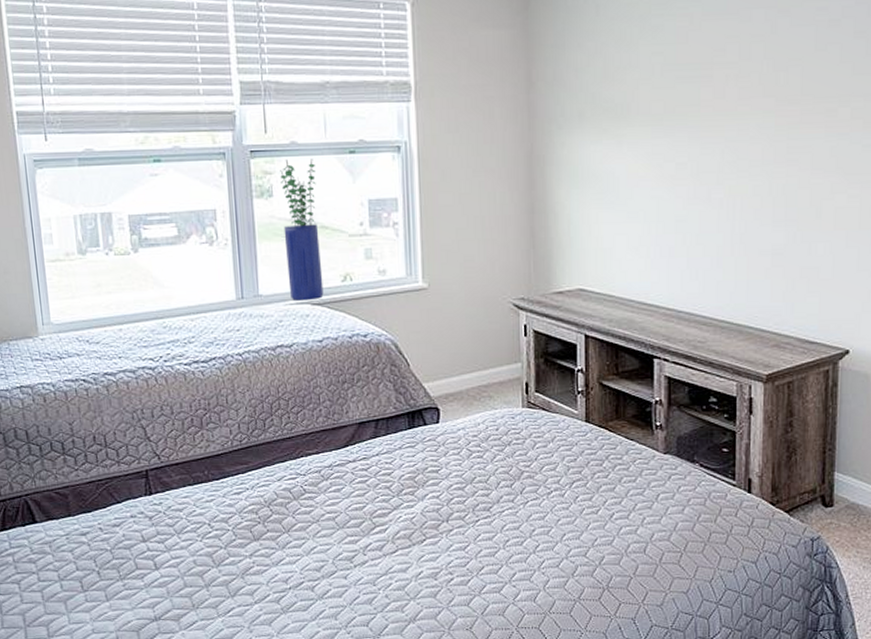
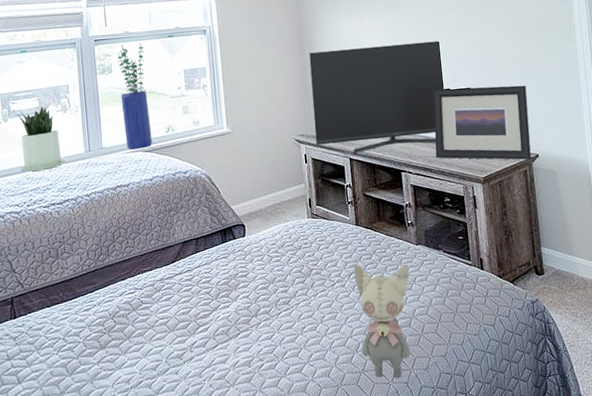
planter: none [150,236,212,319] -> present [17,106,66,173]
television: none [540,182,765,328] -> present [309,41,471,153]
stuffed animal: none [578,470,651,612] -> present [353,264,411,378]
picture frame: none [704,249,845,357] -> present [433,85,532,160]

